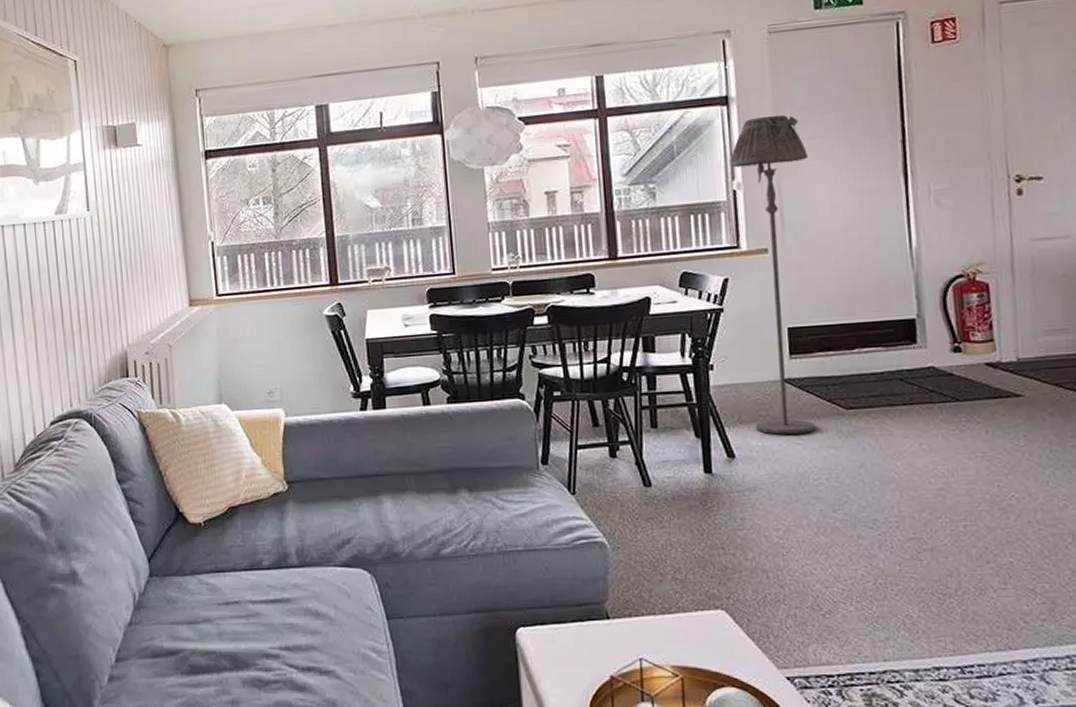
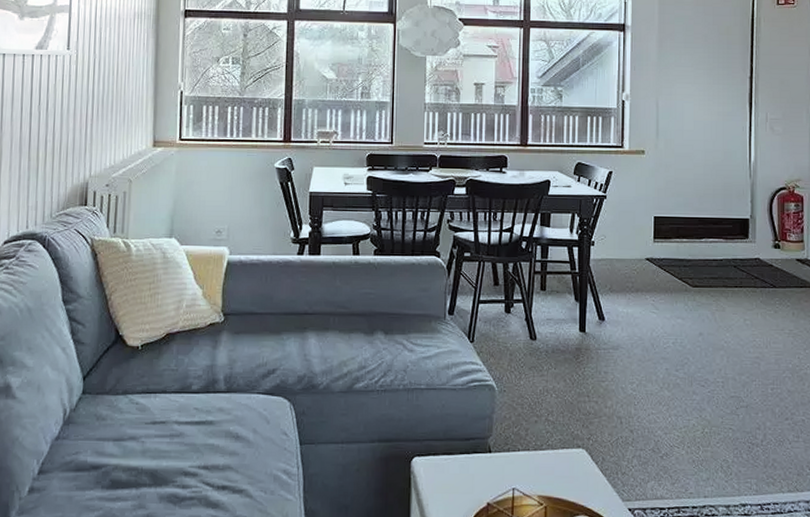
floor lamp: present [729,115,817,435] -> none [622,44,680,304]

